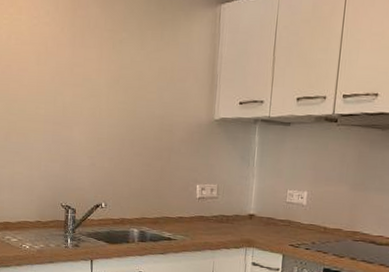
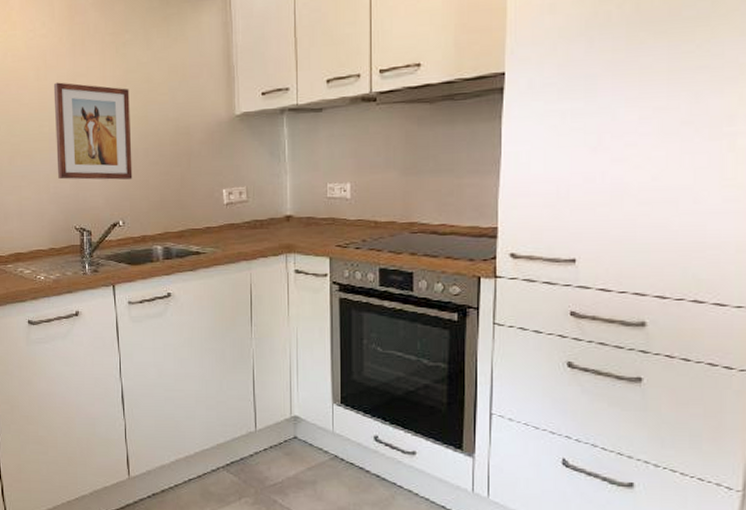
wall art: none [49,69,122,166] -> present [53,82,133,180]

